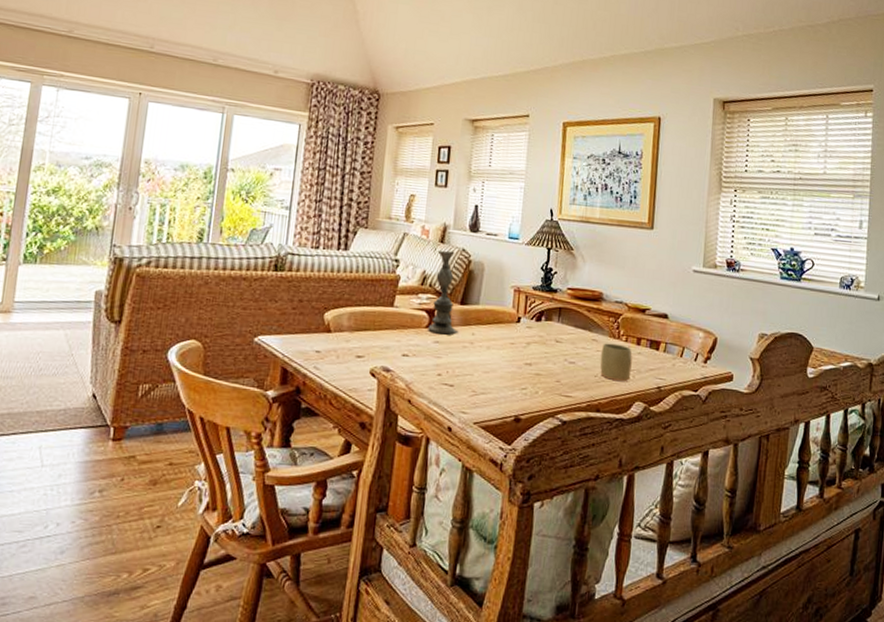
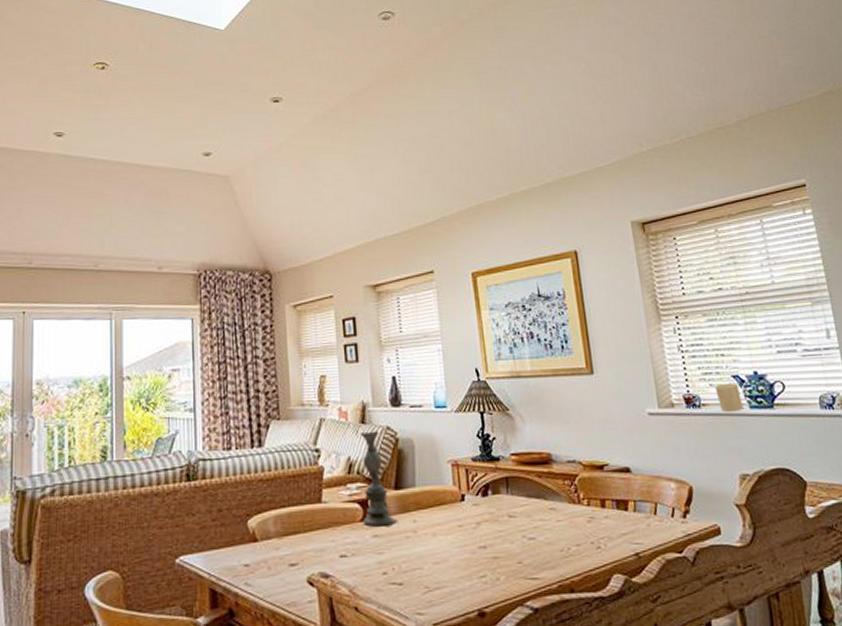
mug: present [600,343,633,381] -> none [562,509,602,553]
candle: none [755,254,776,281] -> present [715,383,744,413]

